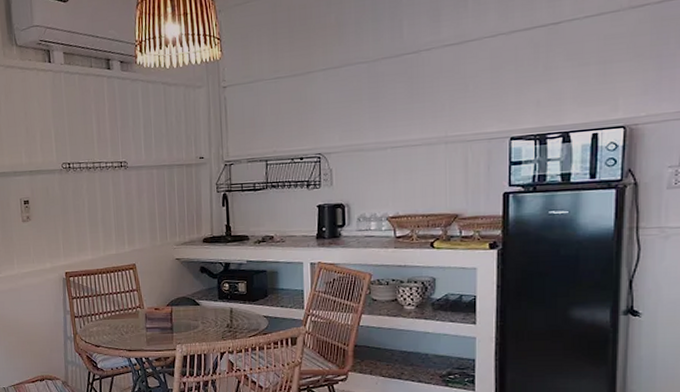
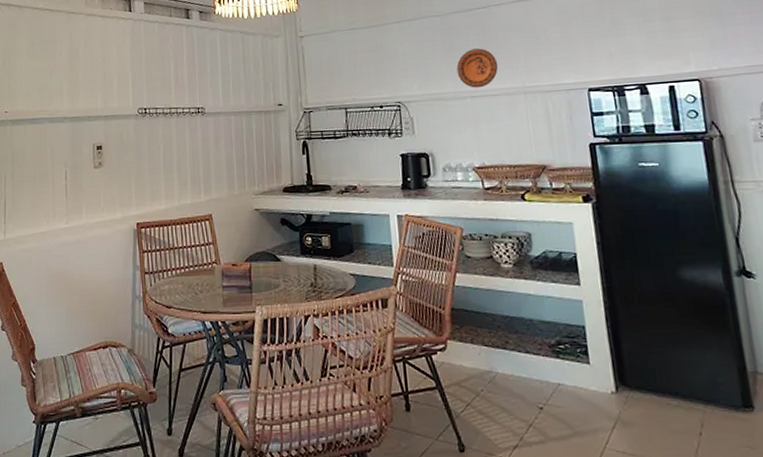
decorative plate: none [380,96,423,139] -> present [456,48,498,88]

